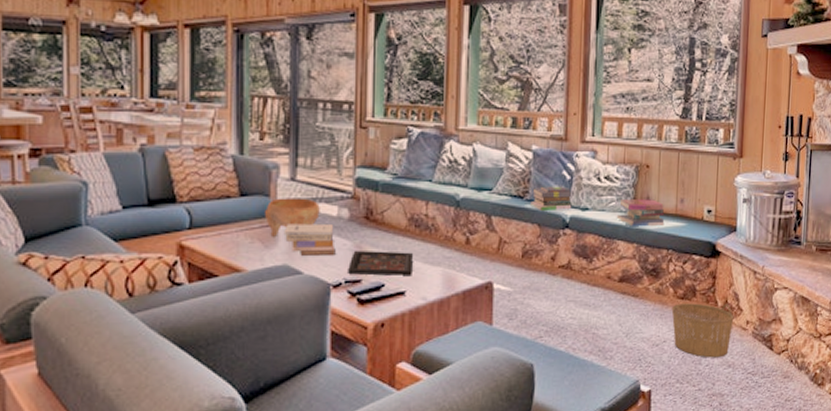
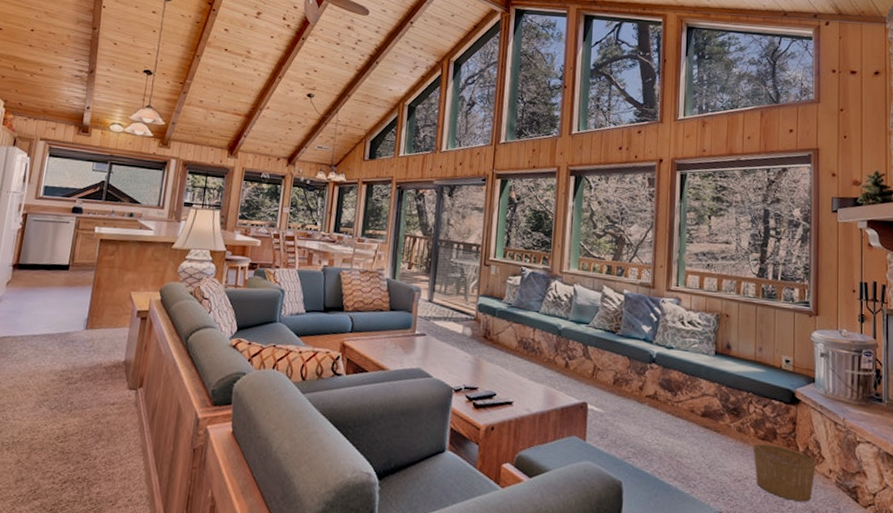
decorative bowl: present [264,198,320,237] -> none [406,315,449,345]
books: present [283,223,336,257] -> none [420,335,459,365]
decorative tray: present [348,251,413,276] -> none [467,363,520,389]
books: present [530,186,572,212] -> none [621,324,658,347]
books: present [616,199,665,227] -> none [698,342,744,371]

